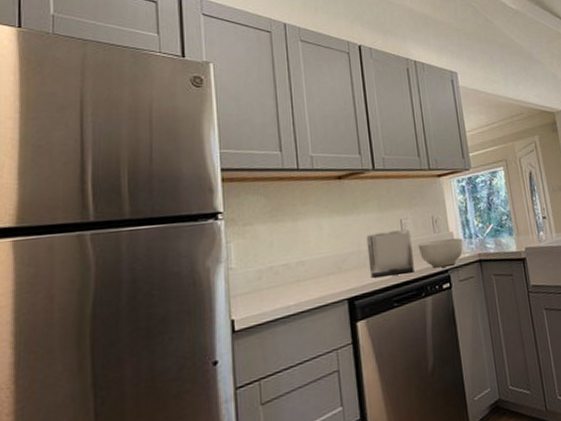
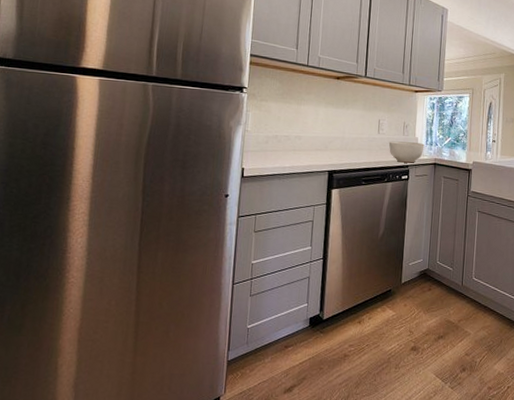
toaster: present [366,229,415,279] -> none [348,126,385,162]

